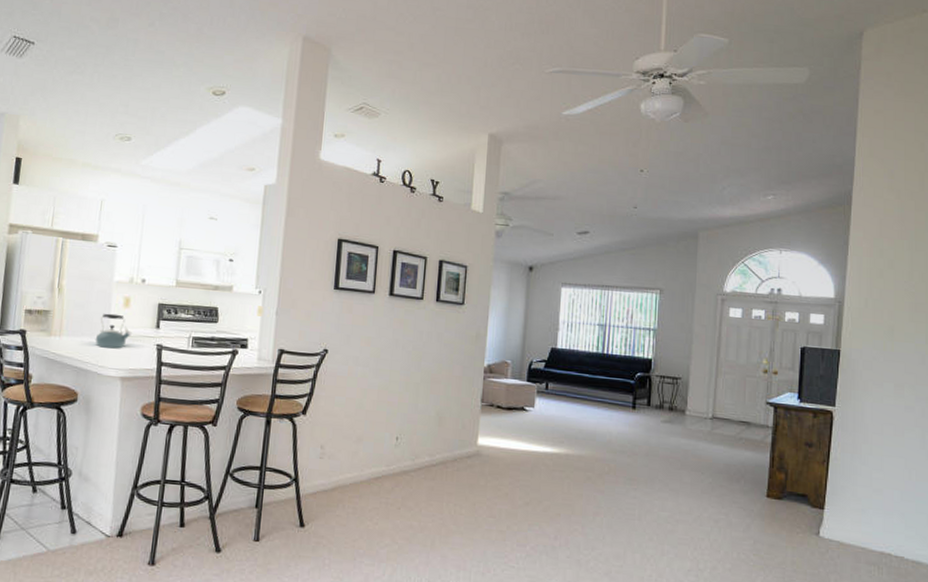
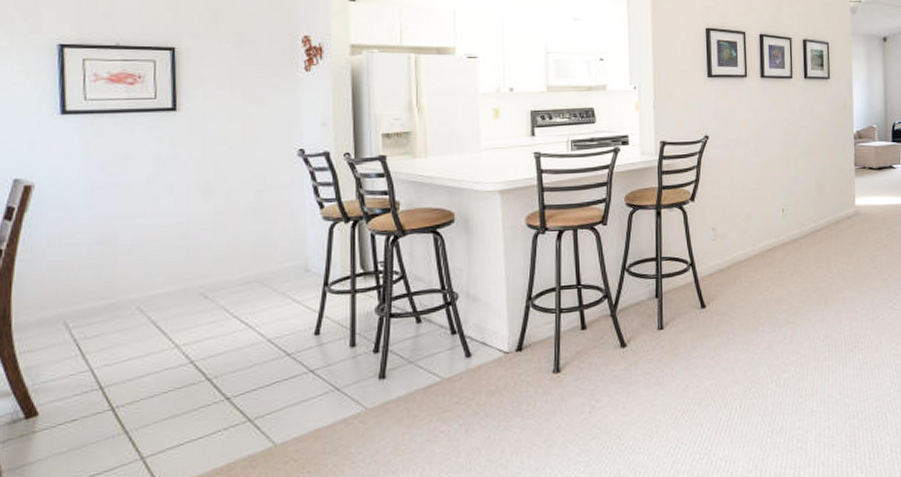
kettle: present [95,313,132,350] -> none [466,126,506,164]

